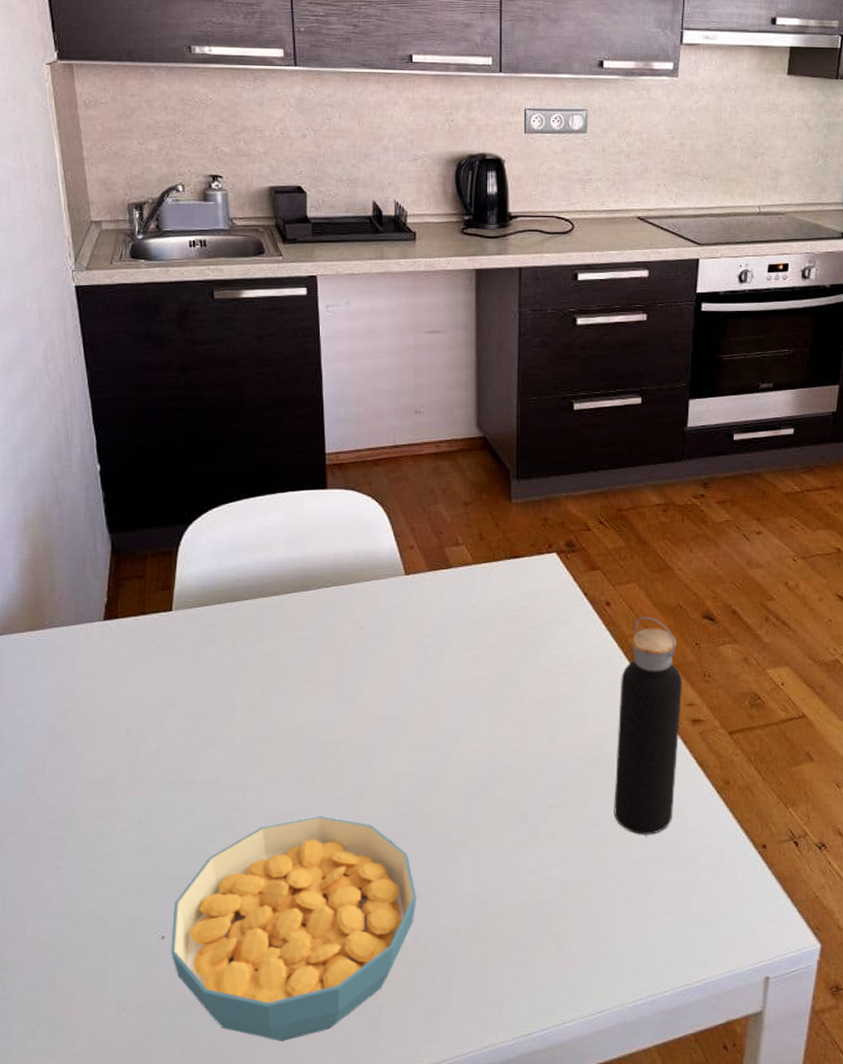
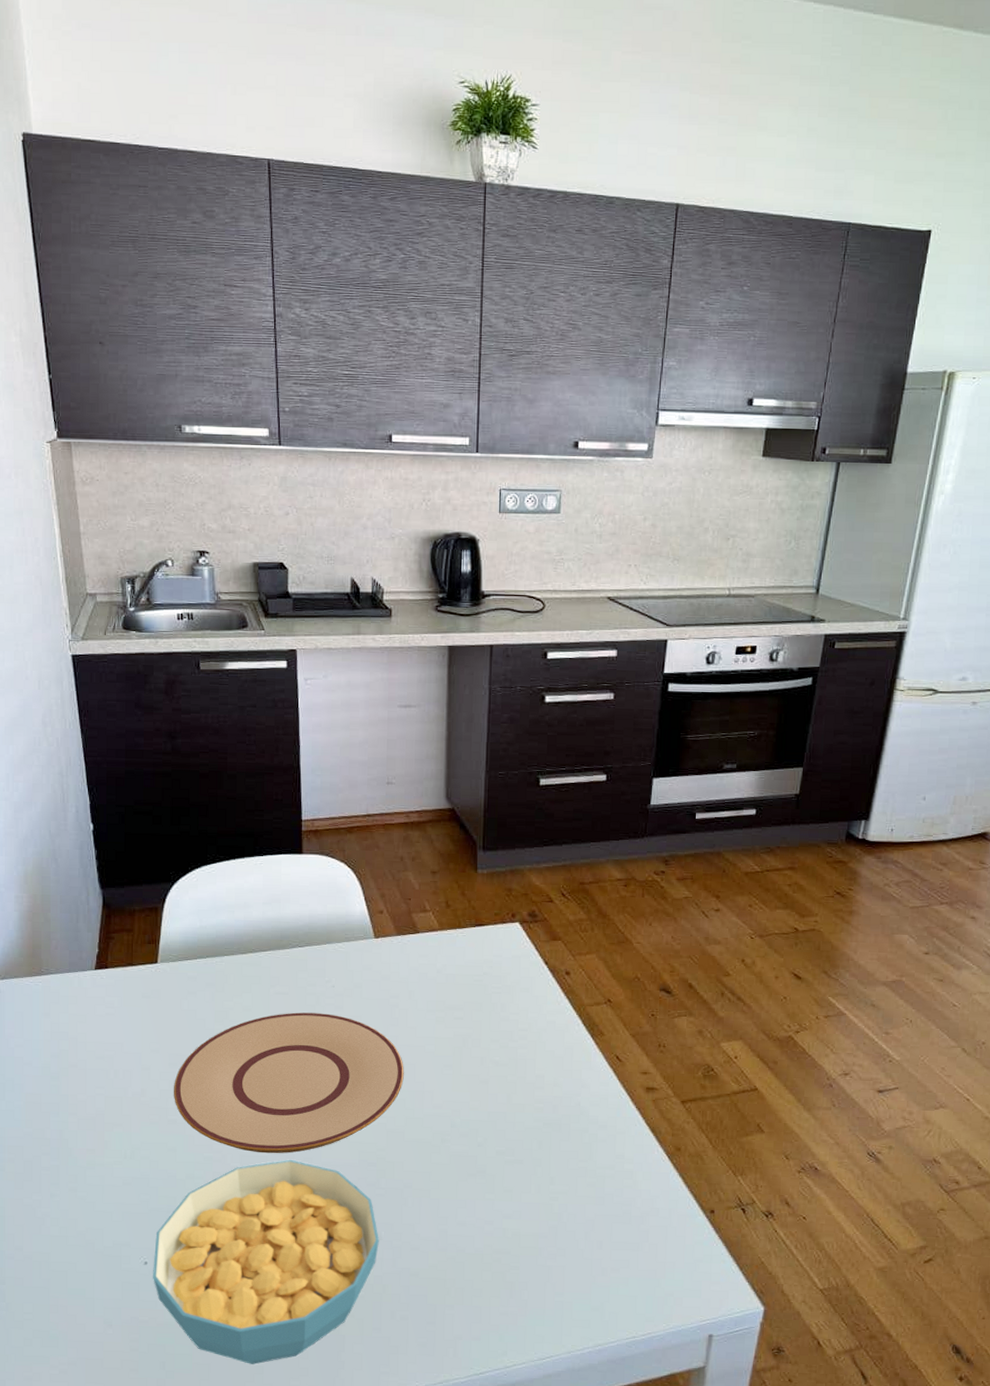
plate: none [192,657,439,810] -> present [174,1012,404,1154]
water bottle: present [614,616,682,835] -> none [567,986,637,1194]

